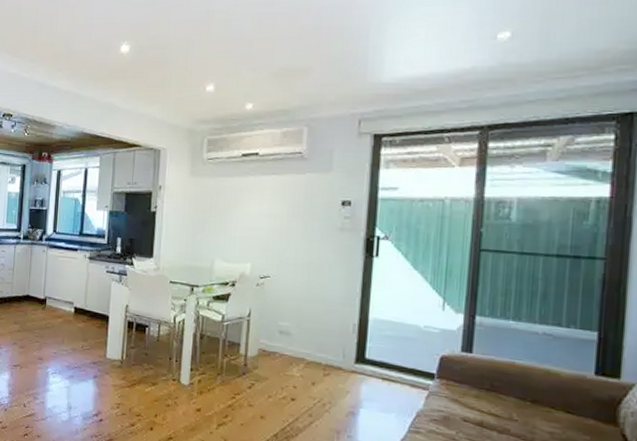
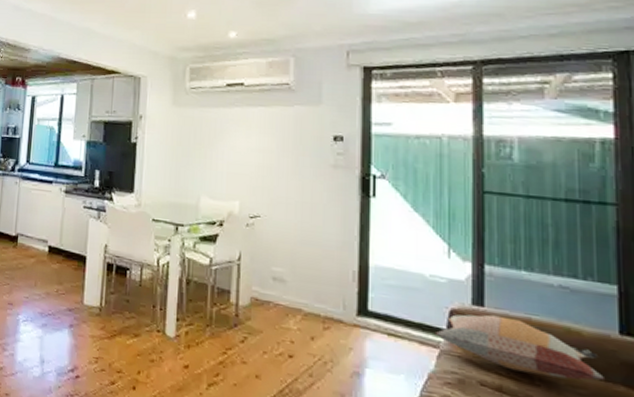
decorative pillow: none [425,360,577,415] -> present [434,314,604,380]

